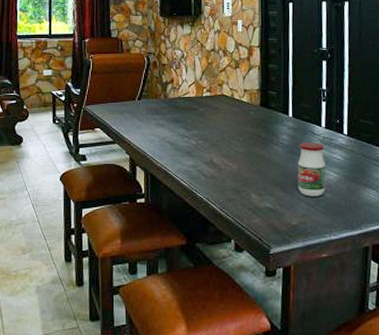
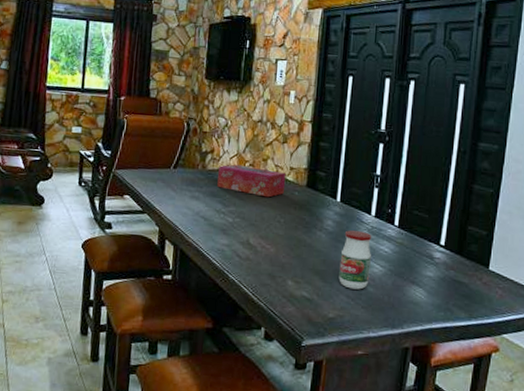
tissue box: none [179,91,241,119] -> present [217,164,286,198]

